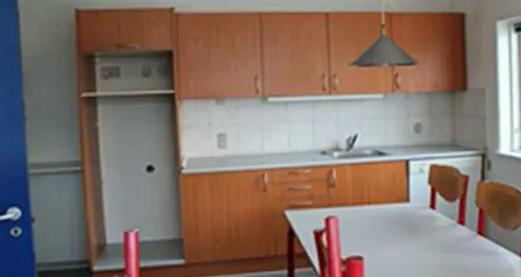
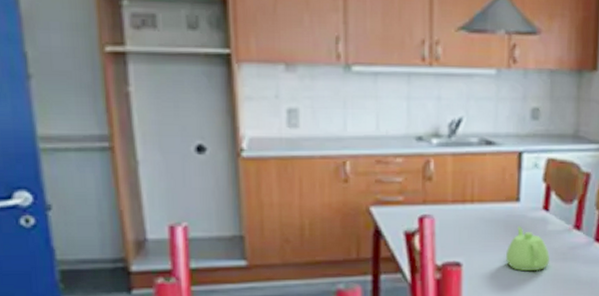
teapot: none [400,223,440,263] -> present [505,226,550,272]

